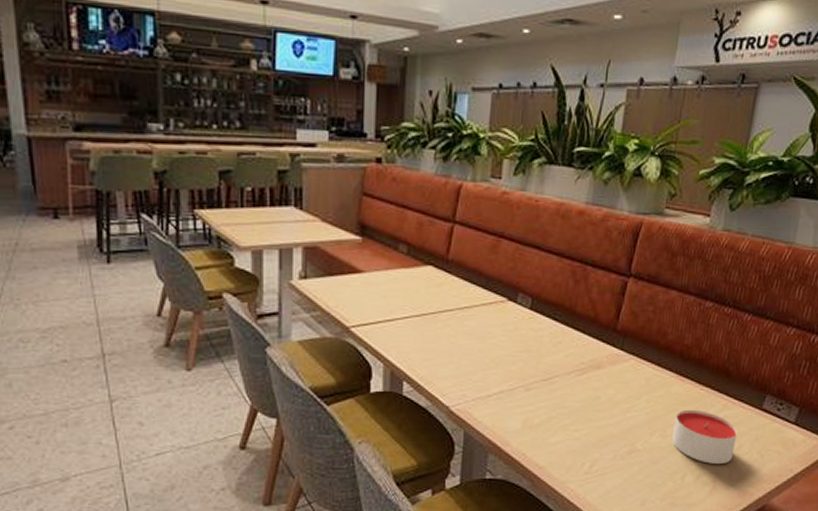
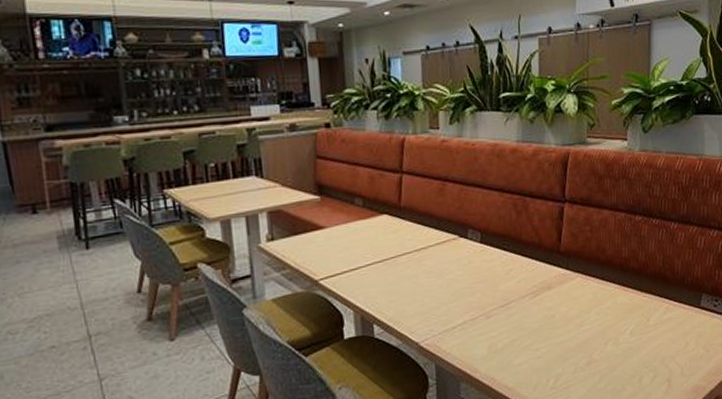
candle: present [672,409,738,465] -> none [624,315,682,365]

